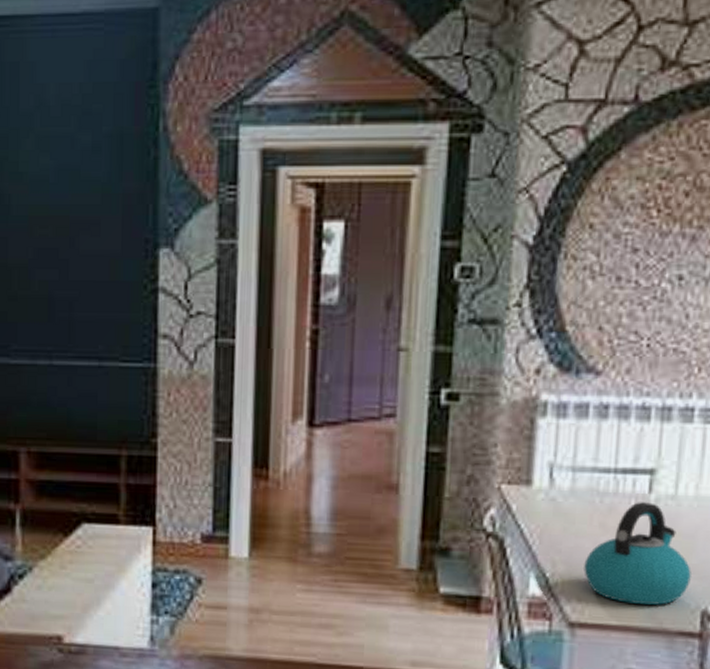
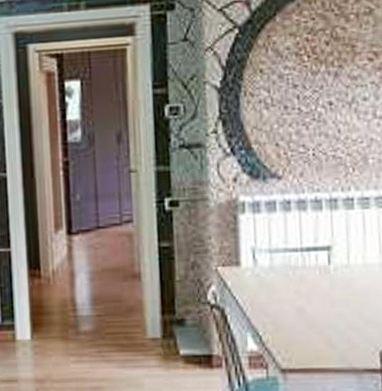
kettle: present [584,502,691,606] -> none [287,271,368,351]

